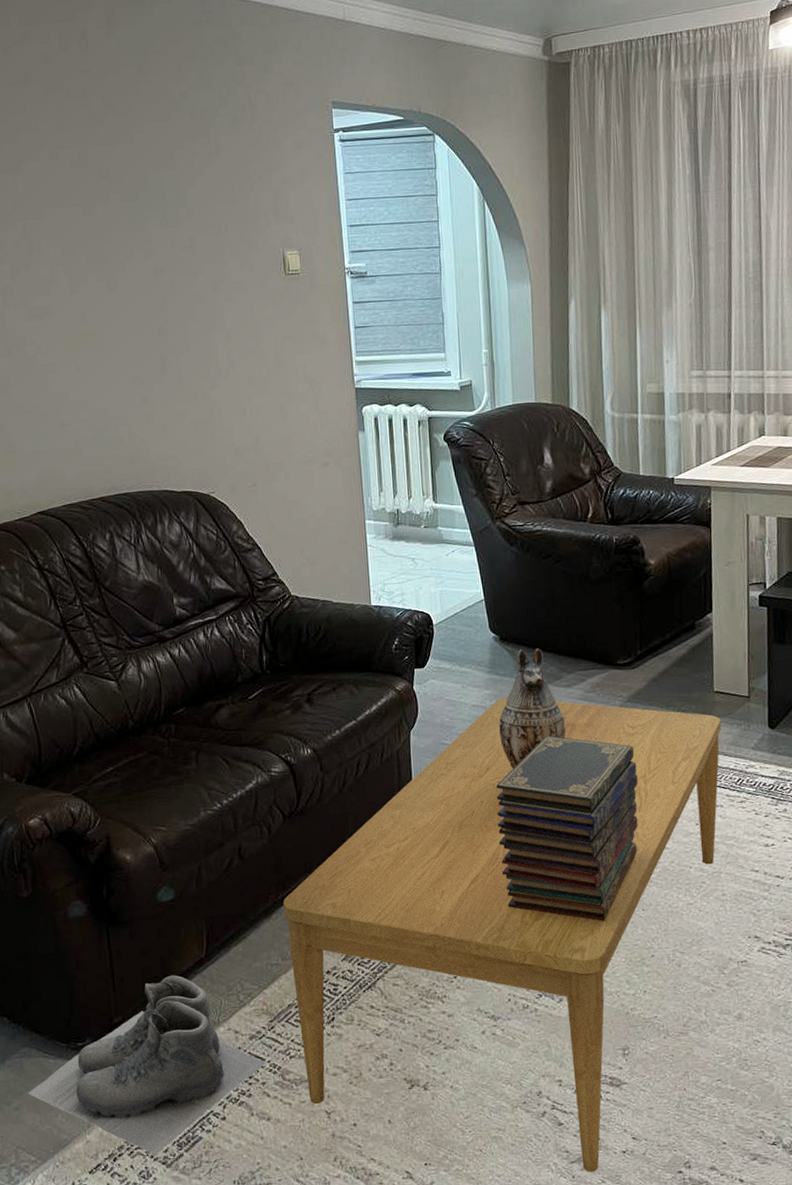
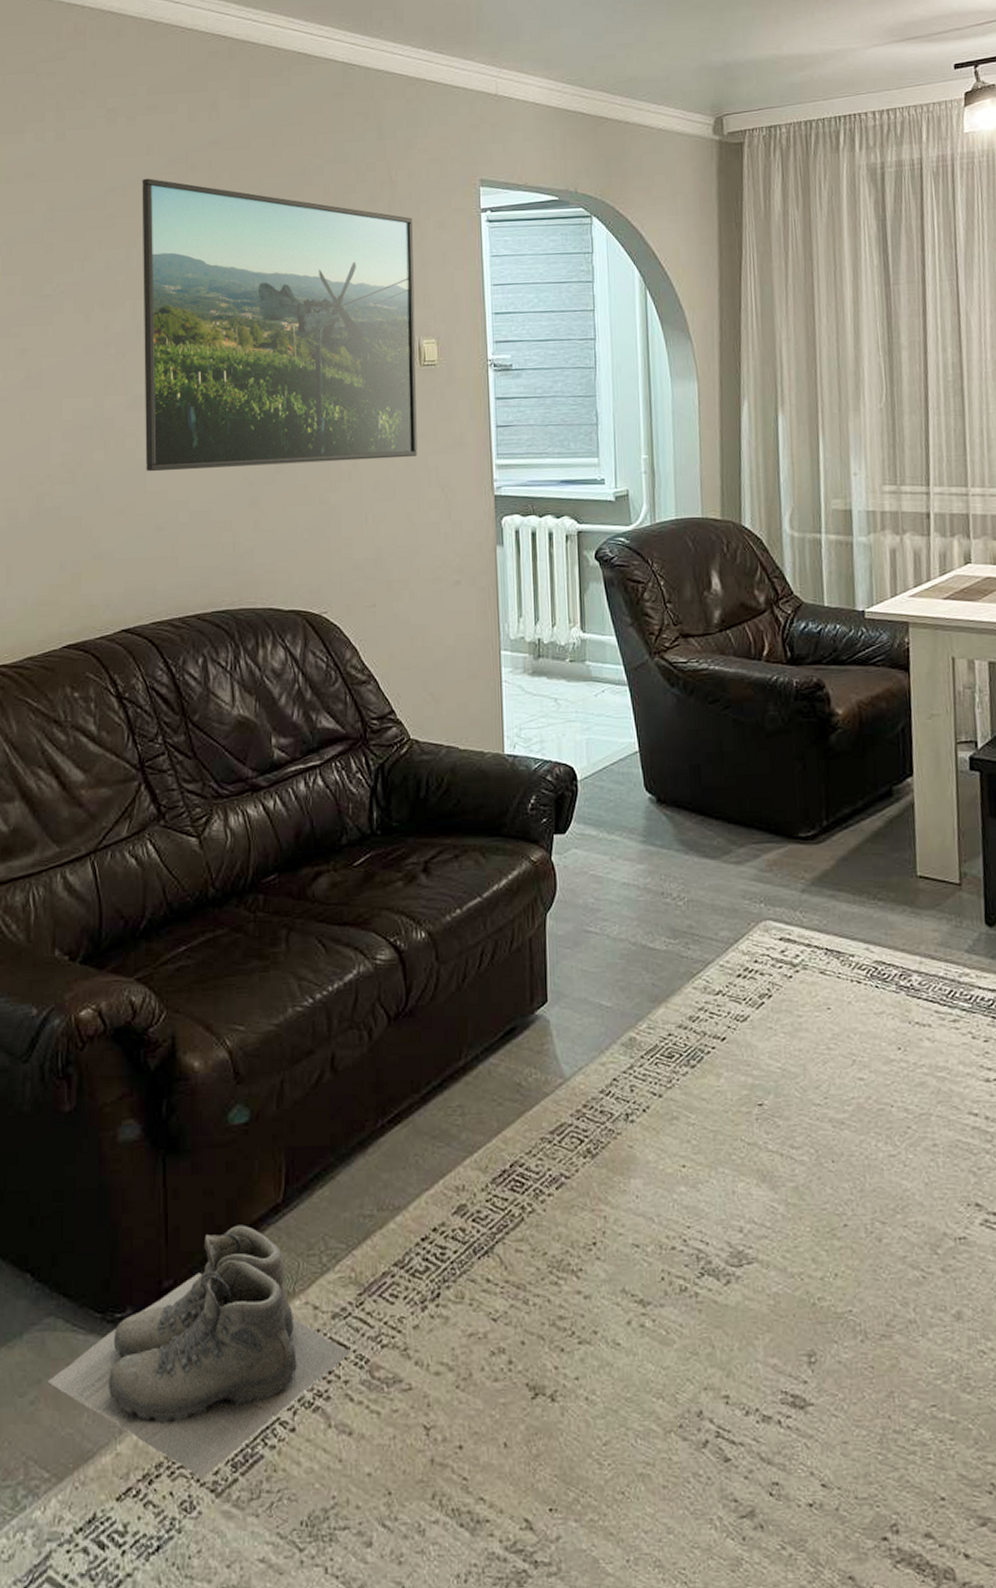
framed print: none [22,106,286,375] -> present [142,178,418,472]
coffee table: present [283,697,722,1173] -> none [383,874,928,1533]
book stack: present [496,735,638,922] -> none [650,925,826,1175]
decorative vase: present [498,648,566,769] -> none [653,814,737,967]

